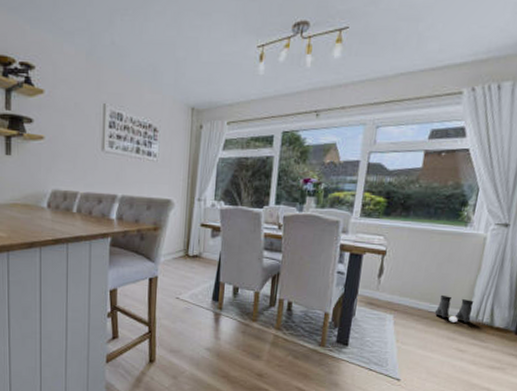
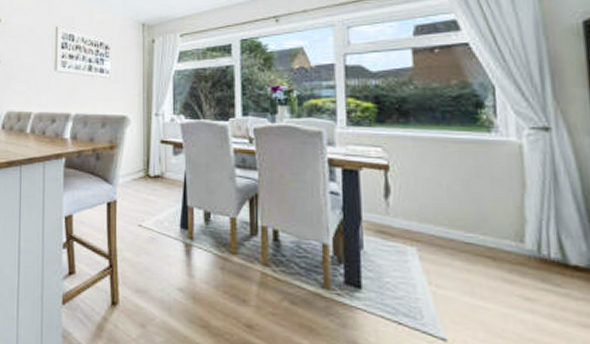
boots: present [434,294,474,323] -> none [474,220,531,259]

